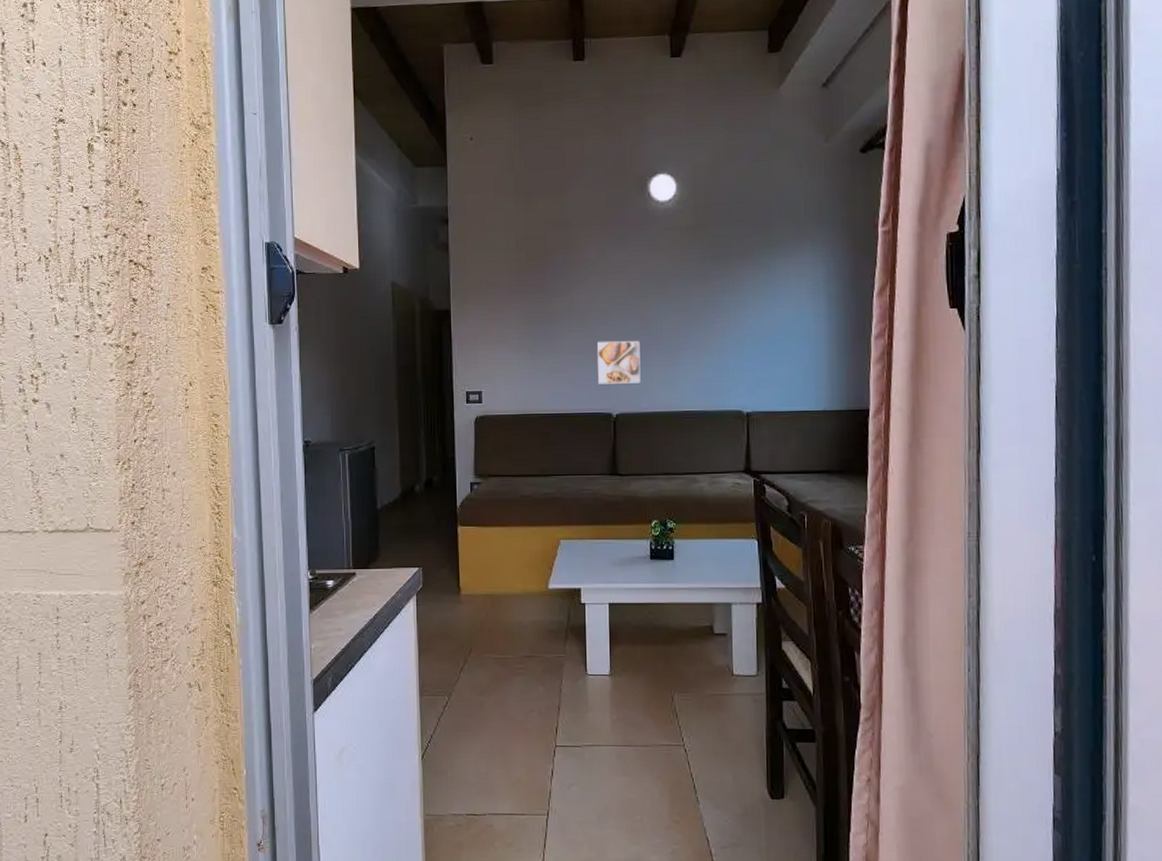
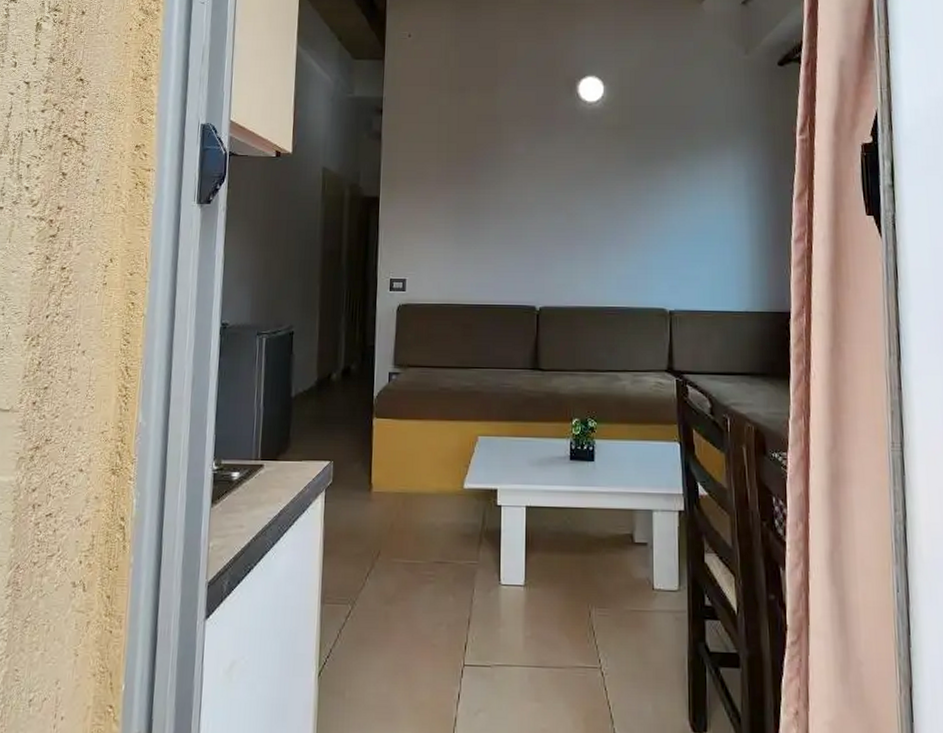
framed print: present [596,340,641,384] -> none [522,233,565,277]

